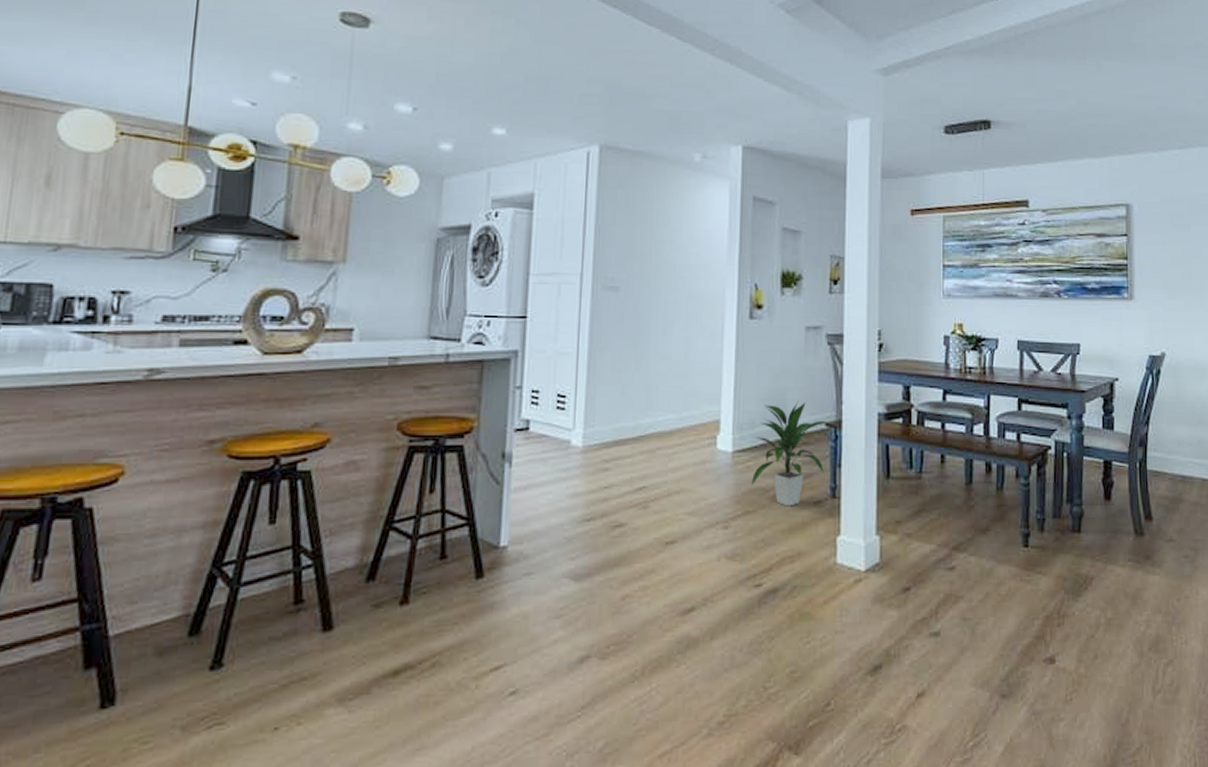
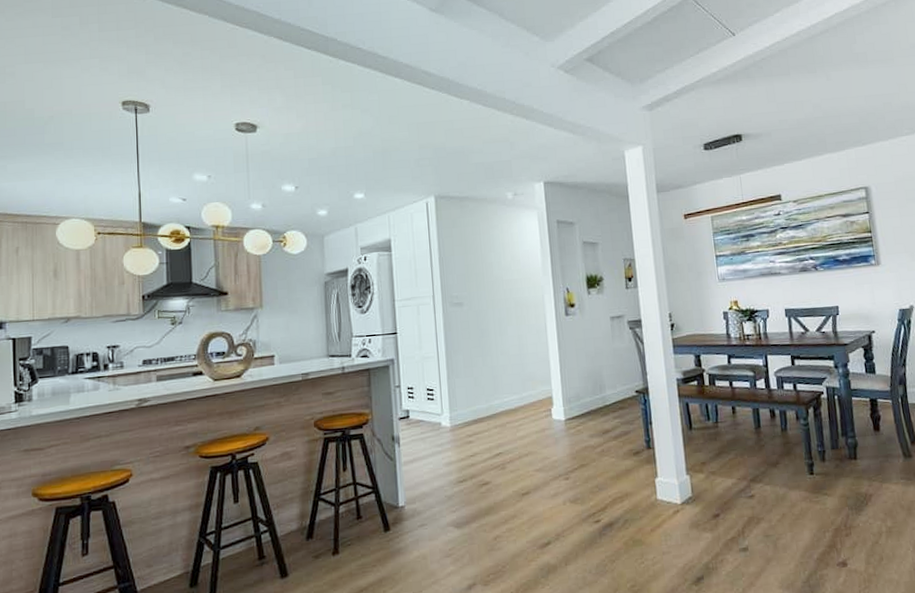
indoor plant: present [750,400,832,507] -> none [581,375,641,459]

